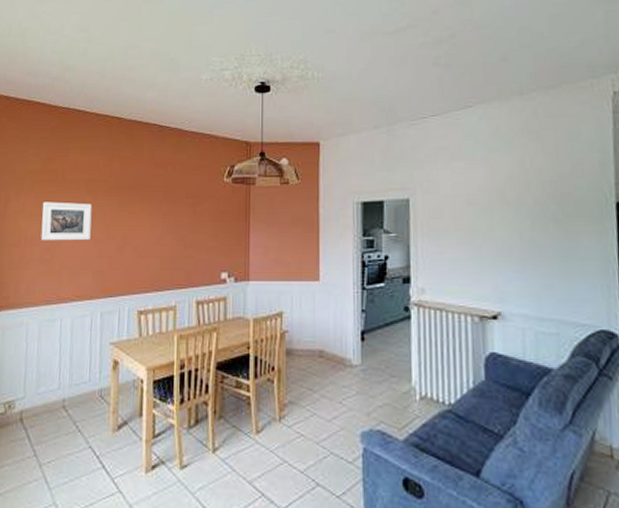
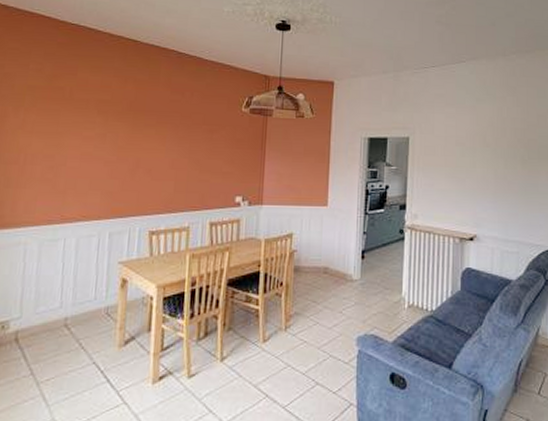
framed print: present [40,202,93,241] -> none [42,119,103,161]

